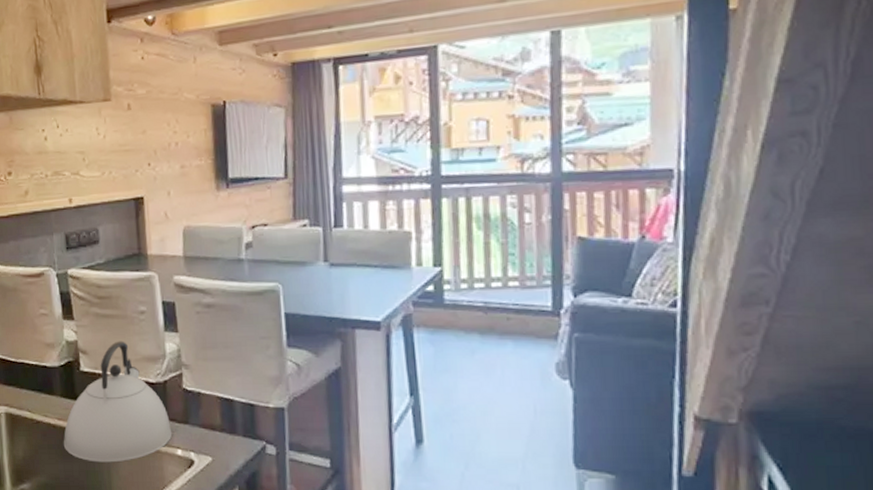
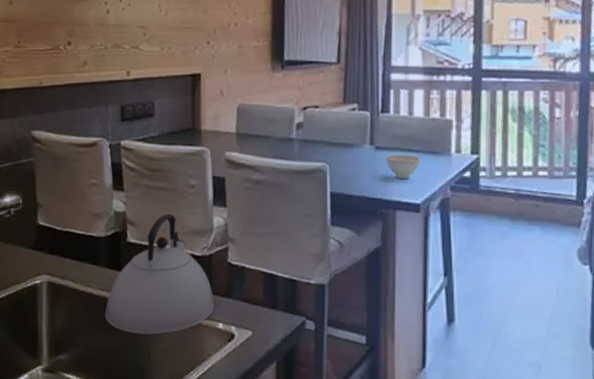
bowl: none [341,270,378,297] -> present [386,154,420,180]

